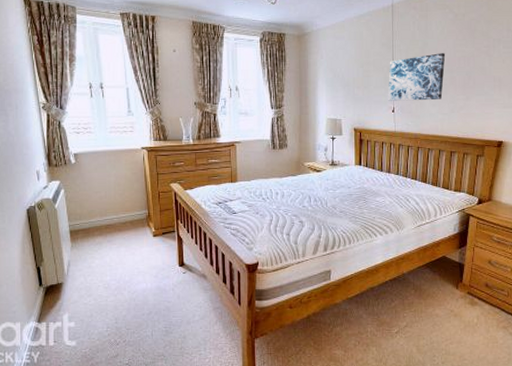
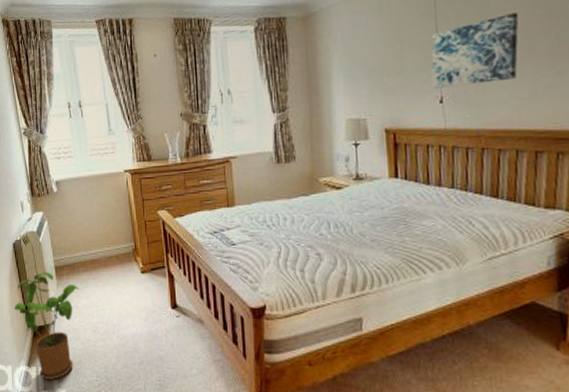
house plant: none [26,236,93,333] -> present [14,272,79,380]

